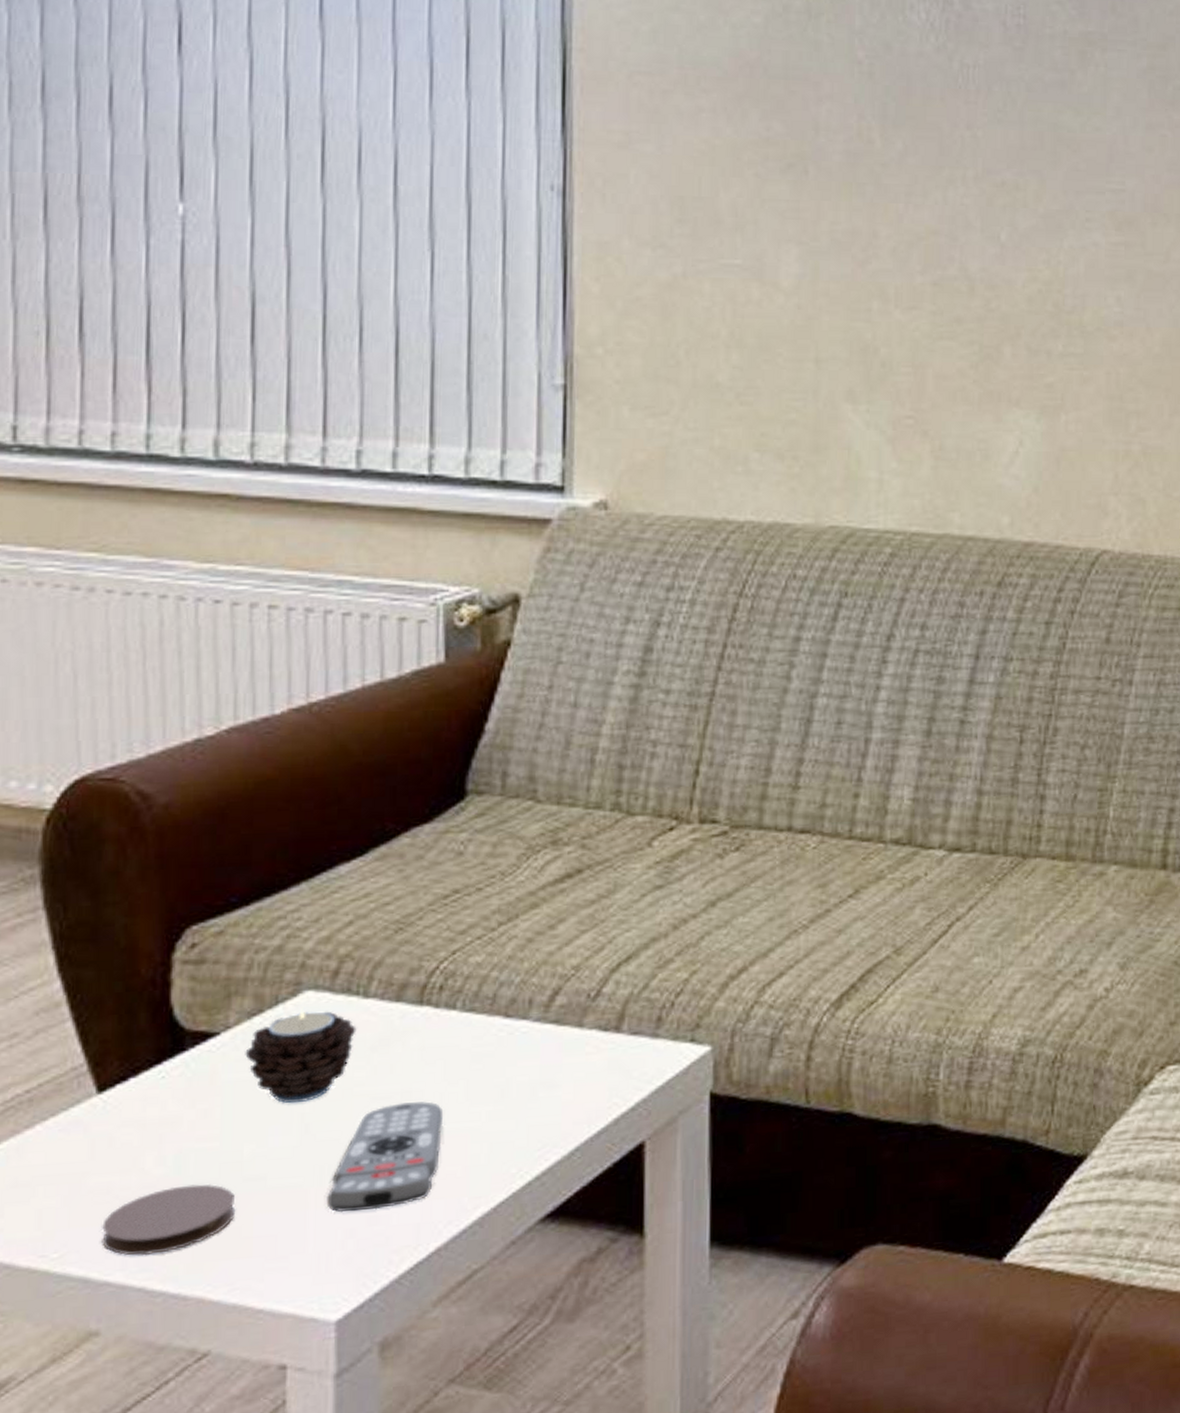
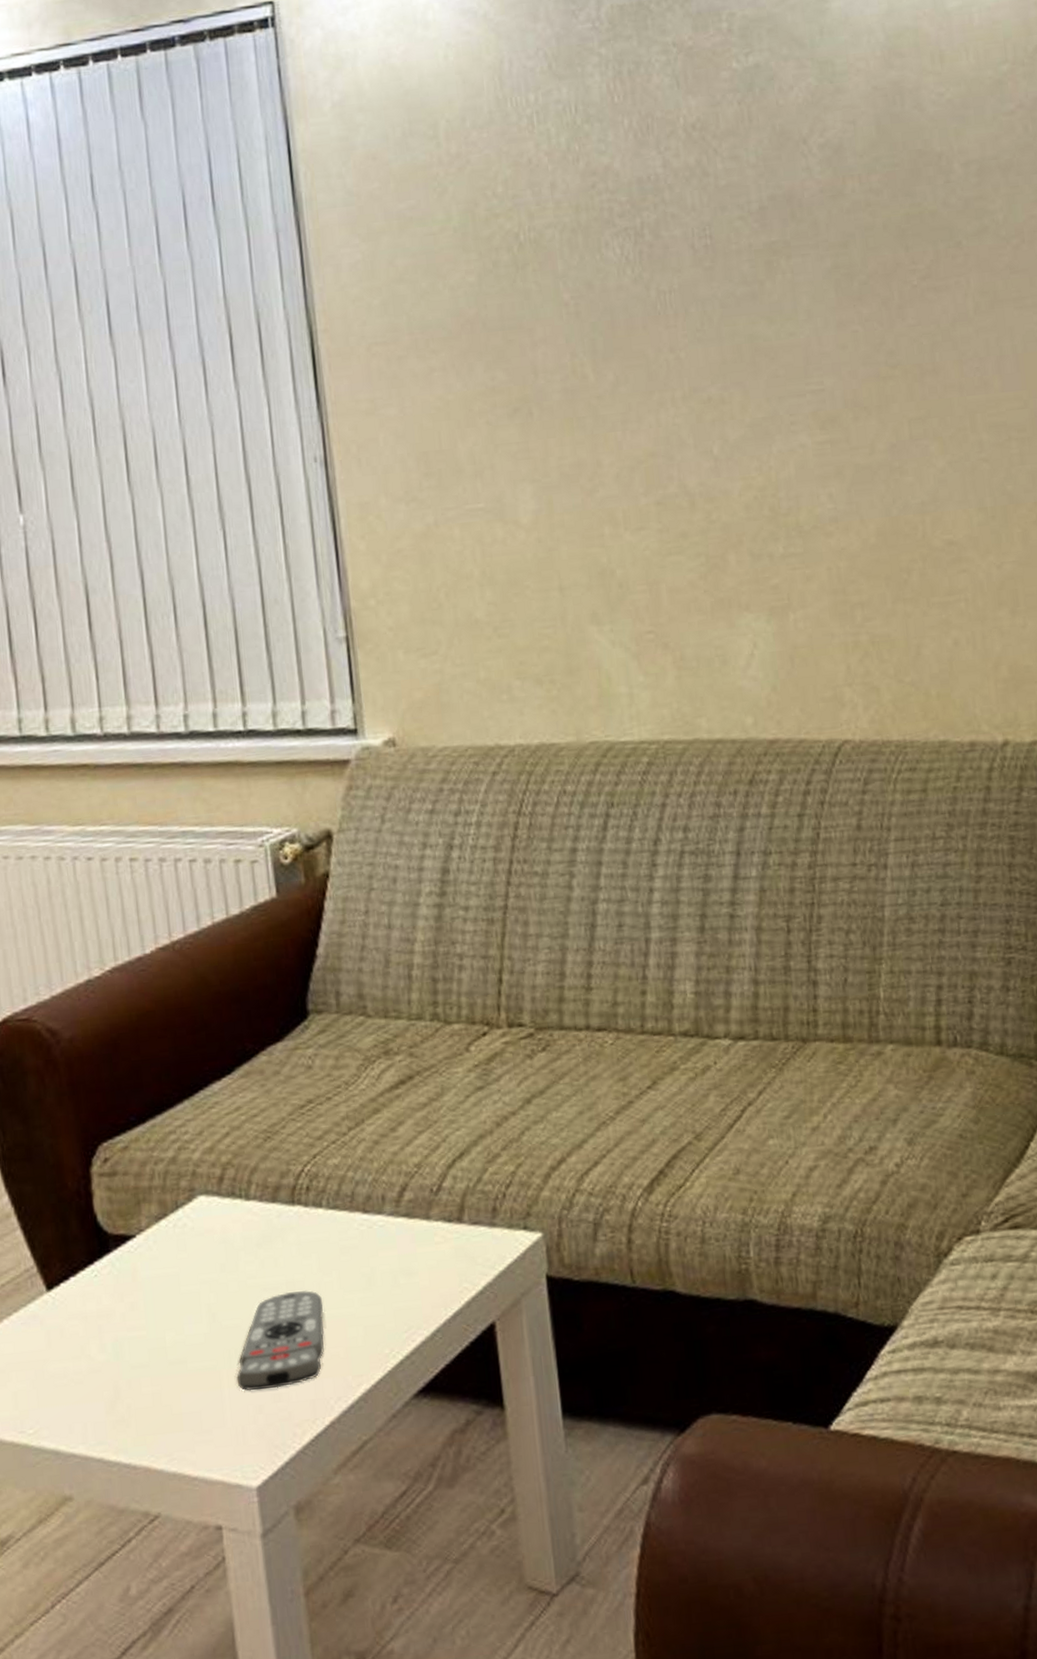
coaster: present [101,1183,236,1256] -> none [63,1367,166,1431]
candle: present [245,1007,357,1104] -> none [157,1210,244,1296]

